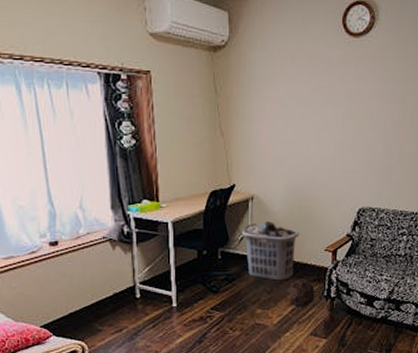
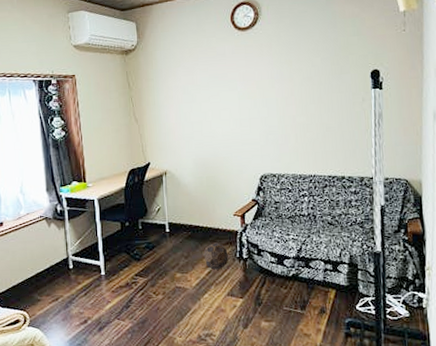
clothes hamper: present [242,221,300,281] -> none [158,192,210,246]

